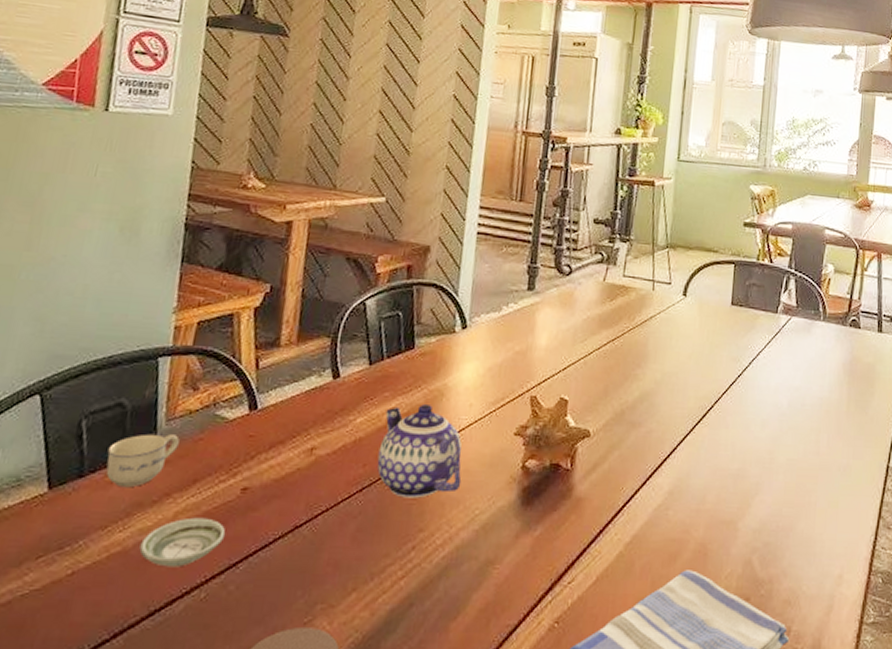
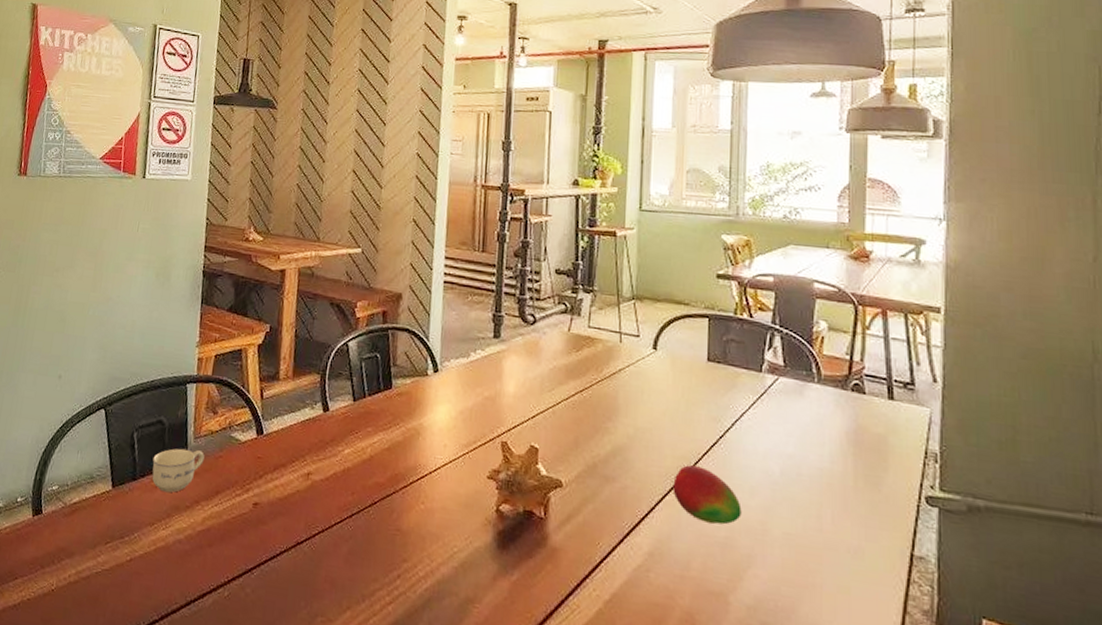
saucer: present [139,517,226,568] -> none [178,524,242,566]
teapot: present [377,404,462,498] -> none [363,441,440,530]
fruit: none [694,404,753,457] -> present [673,465,742,525]

